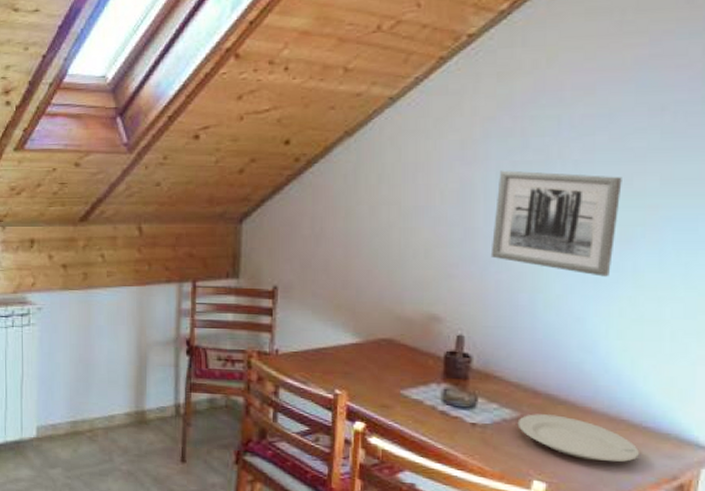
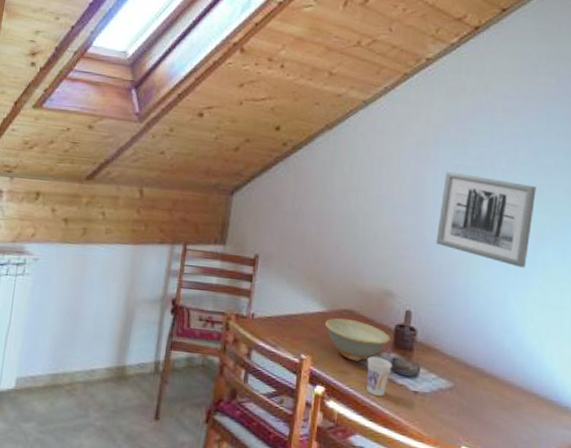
dish: none [360,348,441,394] -> present [324,317,391,361]
cup: none [413,388,443,430] -> present [366,356,392,396]
plate: present [517,414,640,463] -> none [451,385,546,432]

